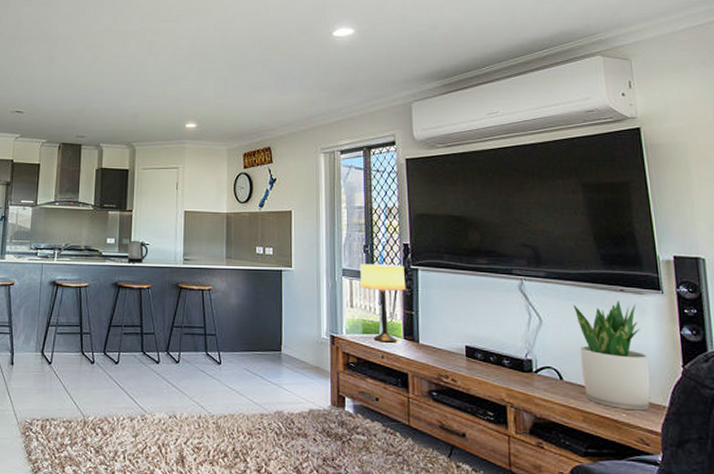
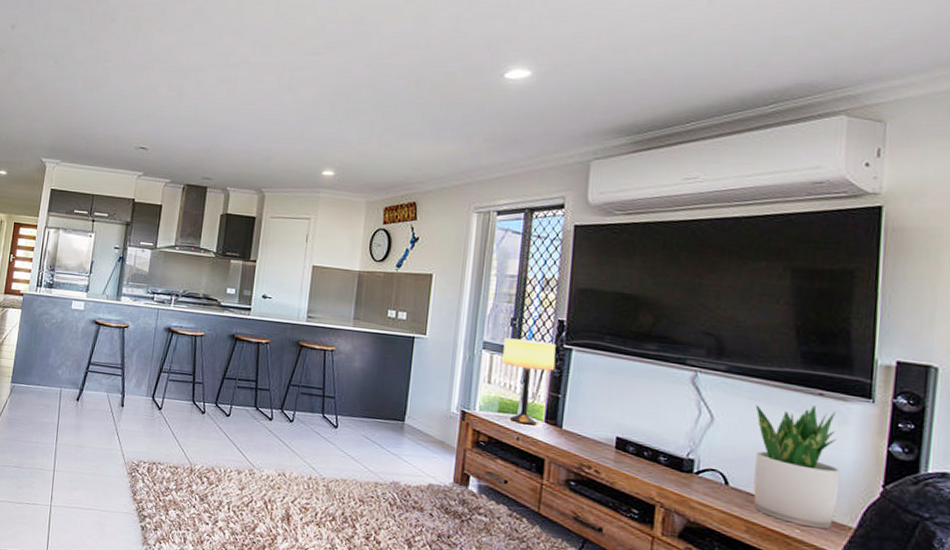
kettle: present [127,240,149,263] -> none [247,292,271,317]

